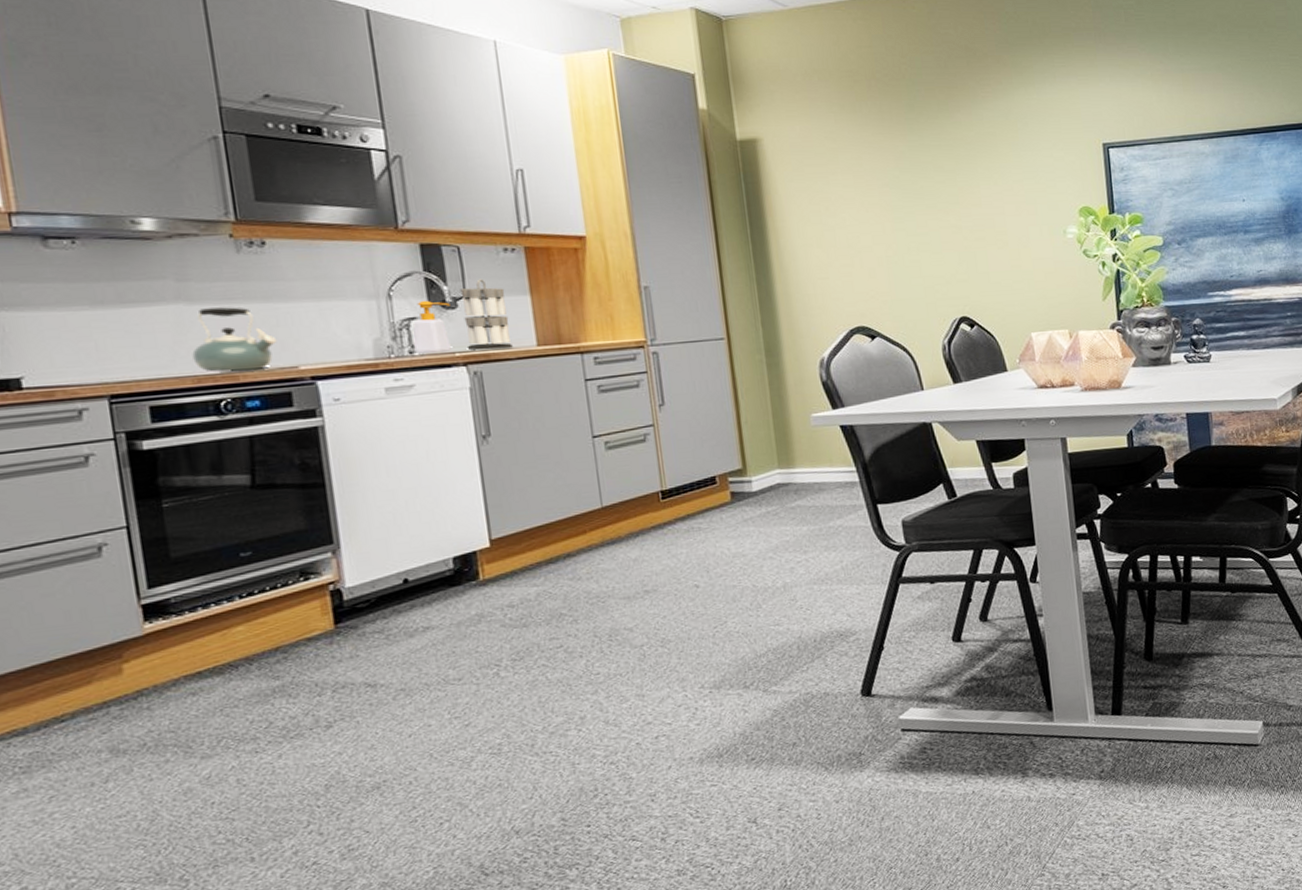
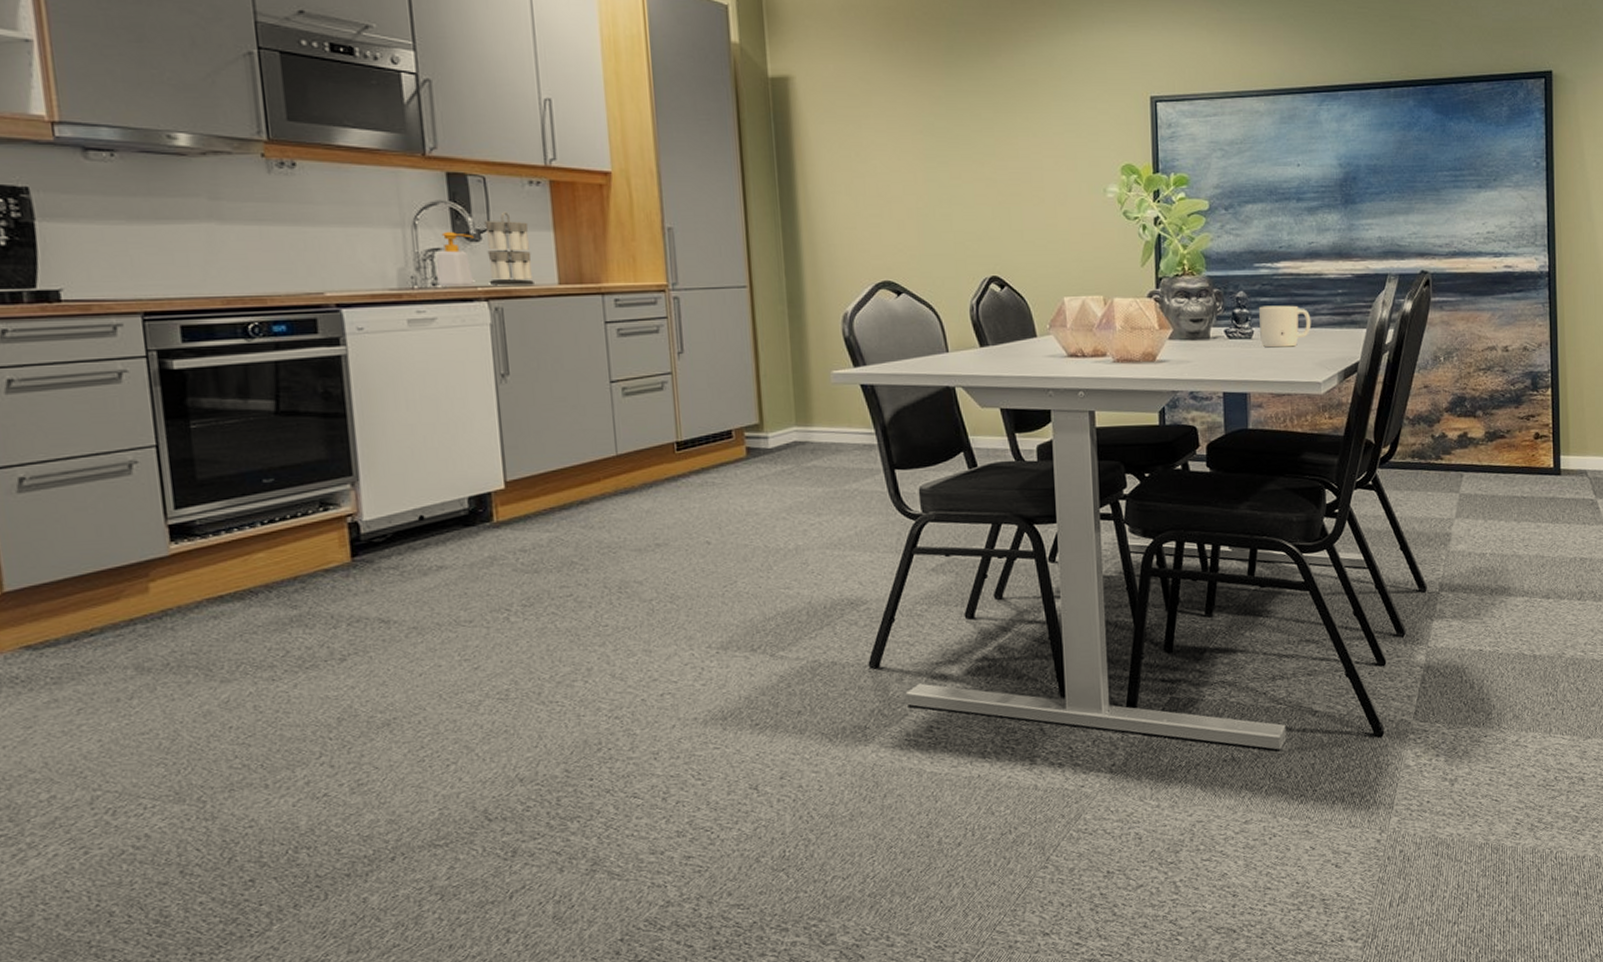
kettle: present [192,307,278,373] -> none [222,228,305,294]
mug: none [1215,329,1265,370] -> present [1259,305,1311,348]

